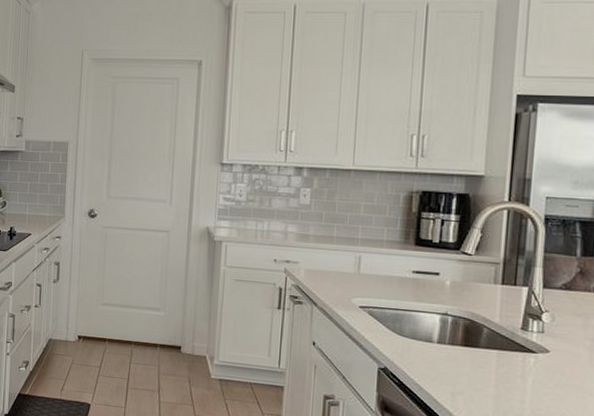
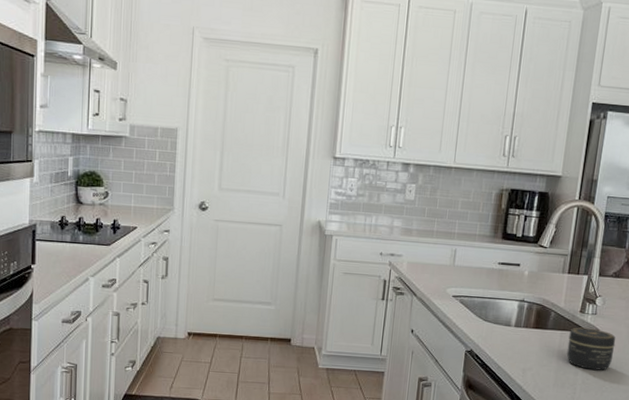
jar: none [507,347,574,400] -> present [566,327,616,370]

